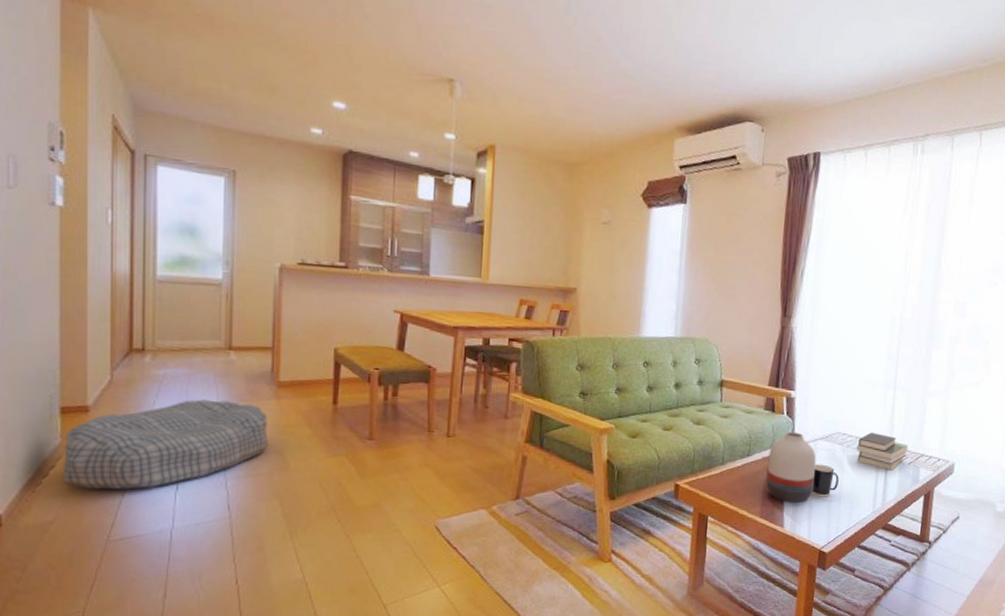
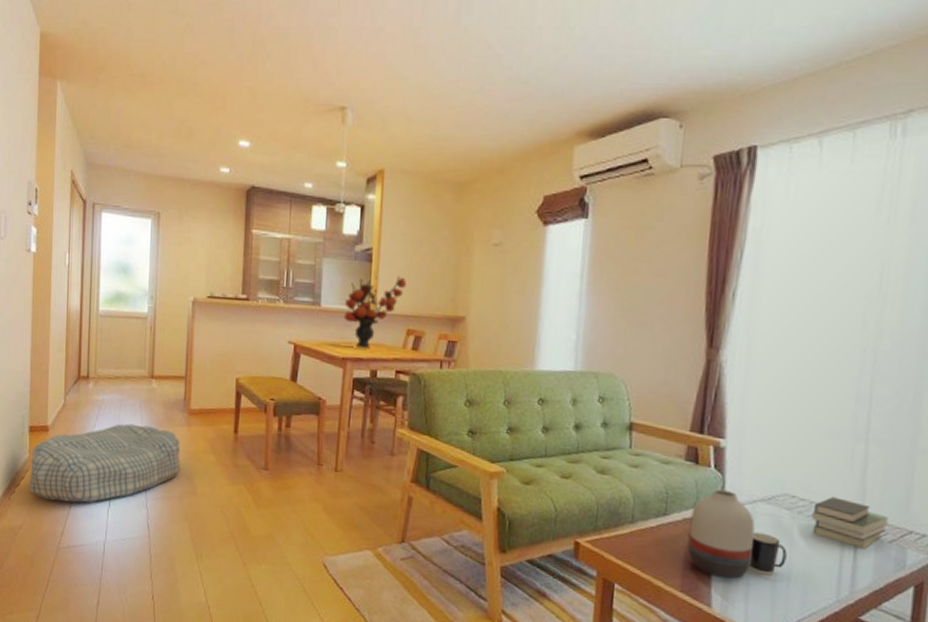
bouquet: none [454,242,519,318] -> present [343,270,406,349]

